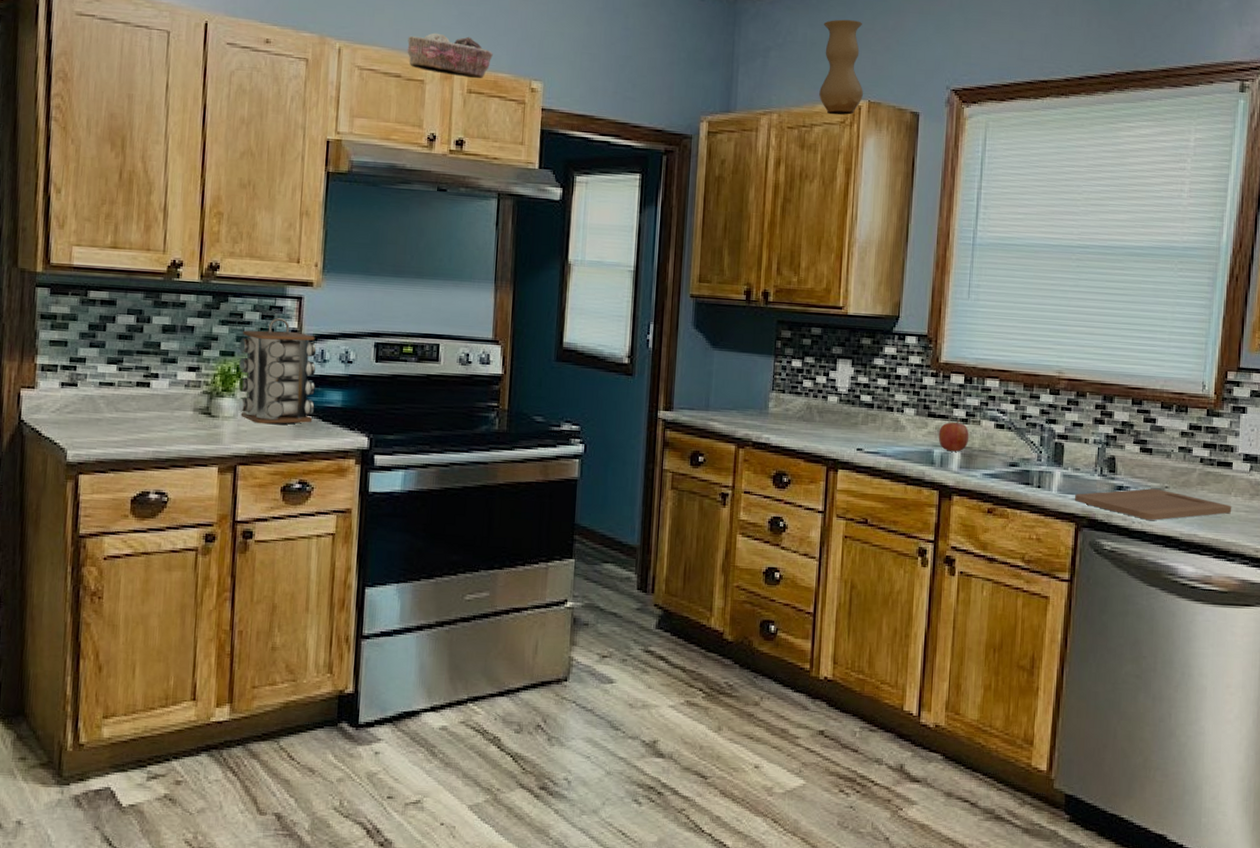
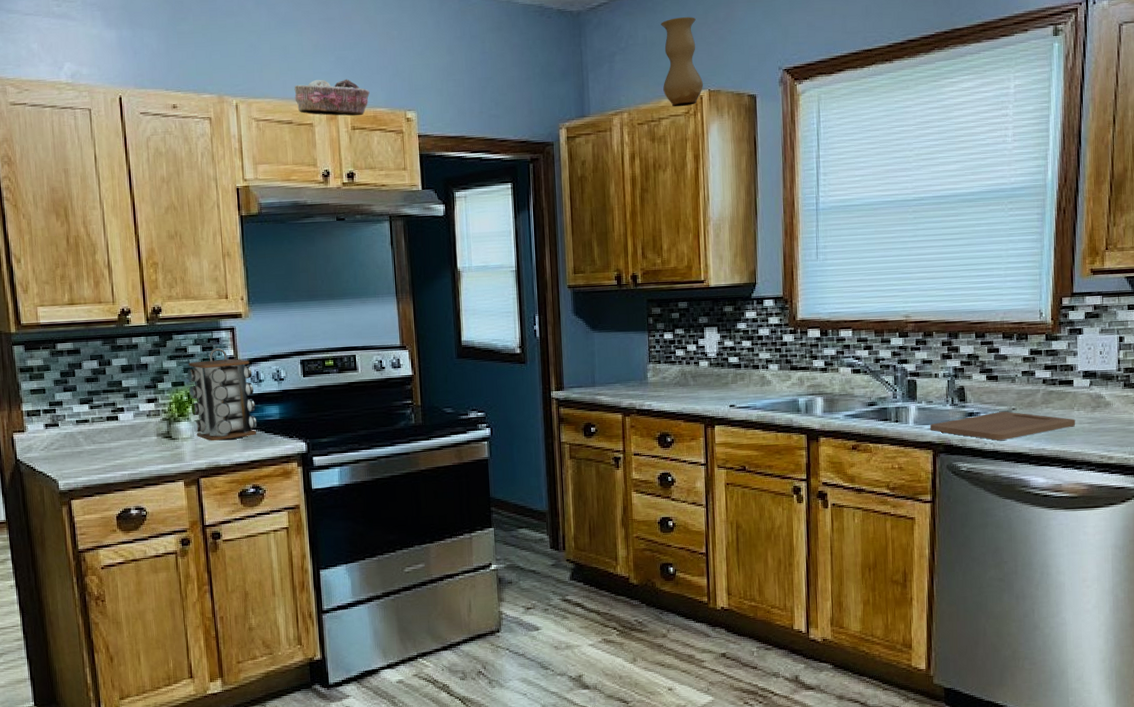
fruit: present [938,419,970,452] -> none [801,369,830,399]

